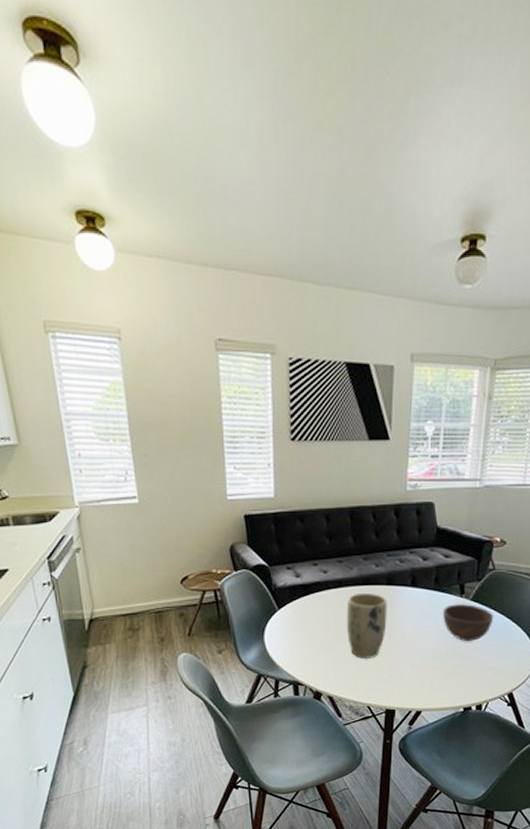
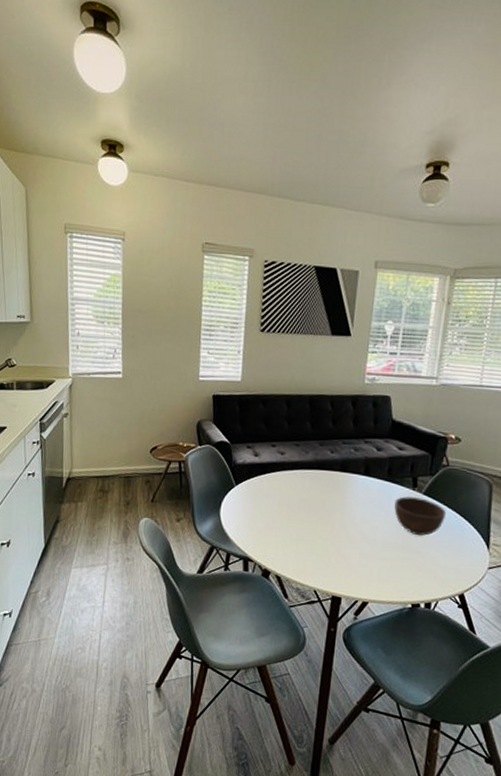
plant pot: present [346,592,388,660] -> none [298,476,340,543]

